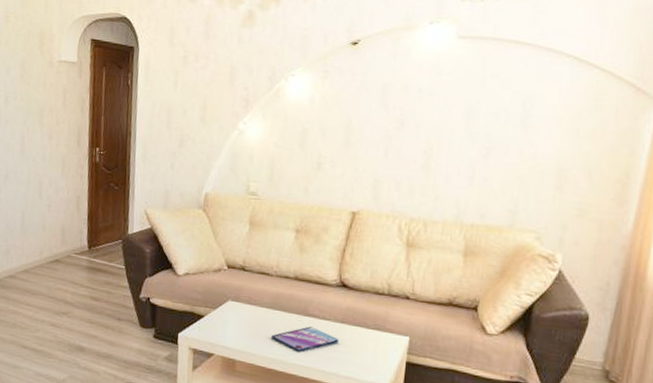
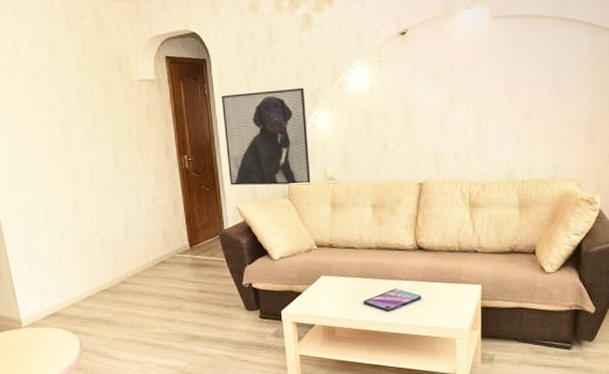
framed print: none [141,88,237,197] -> present [221,87,311,186]

